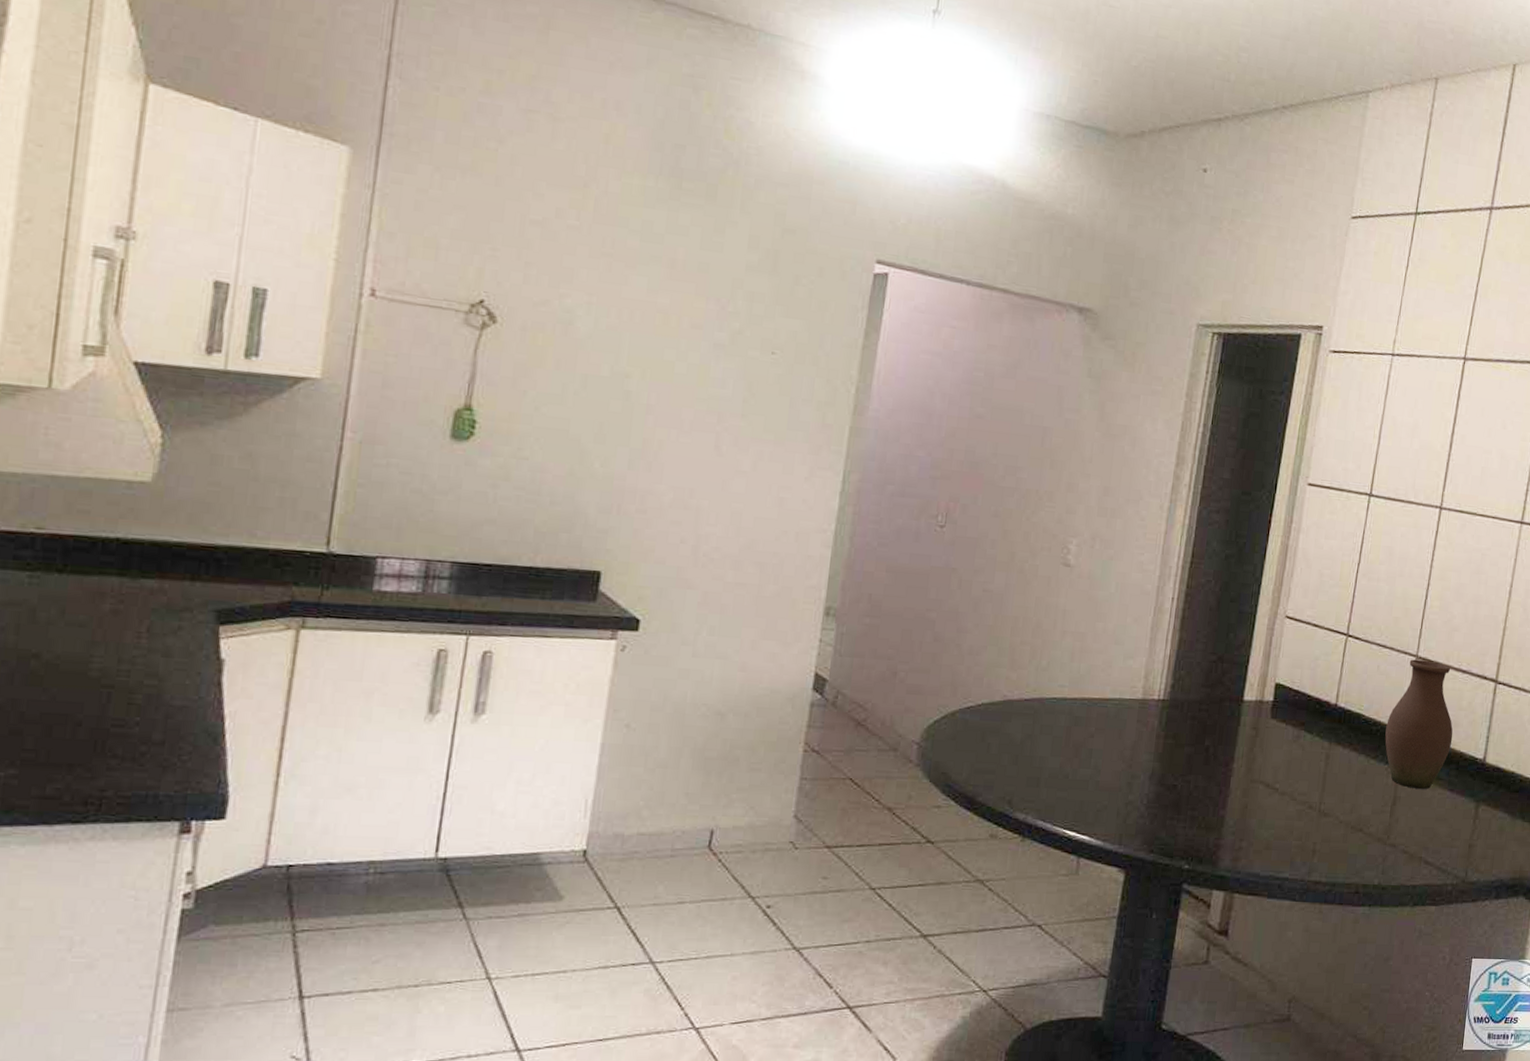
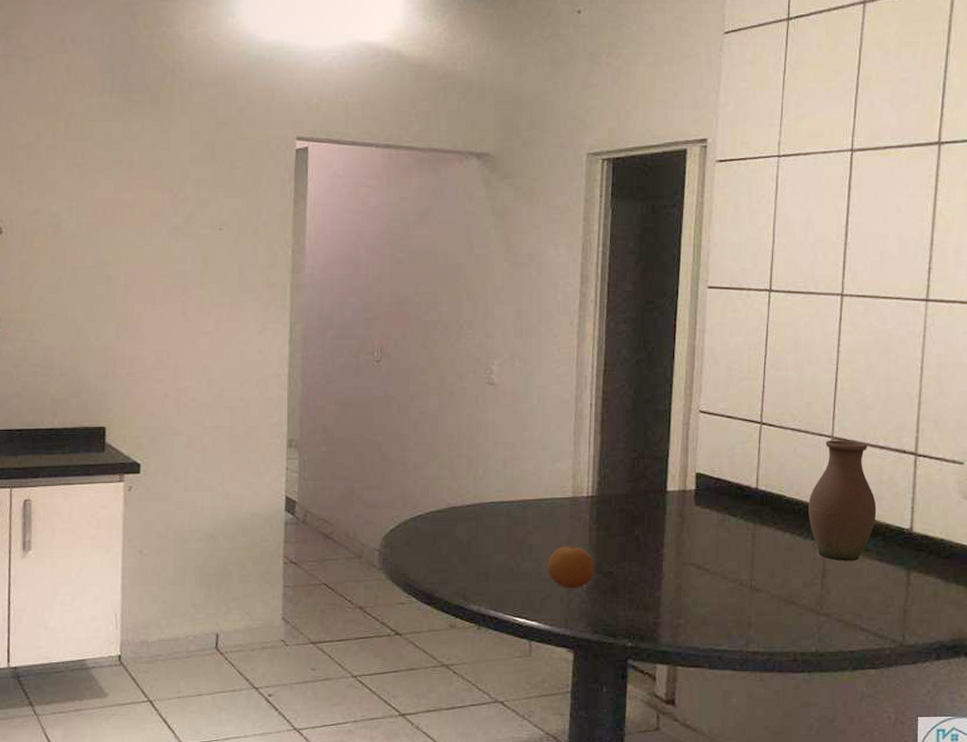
fruit: none [1106,753,1158,802] -> present [548,546,594,589]

